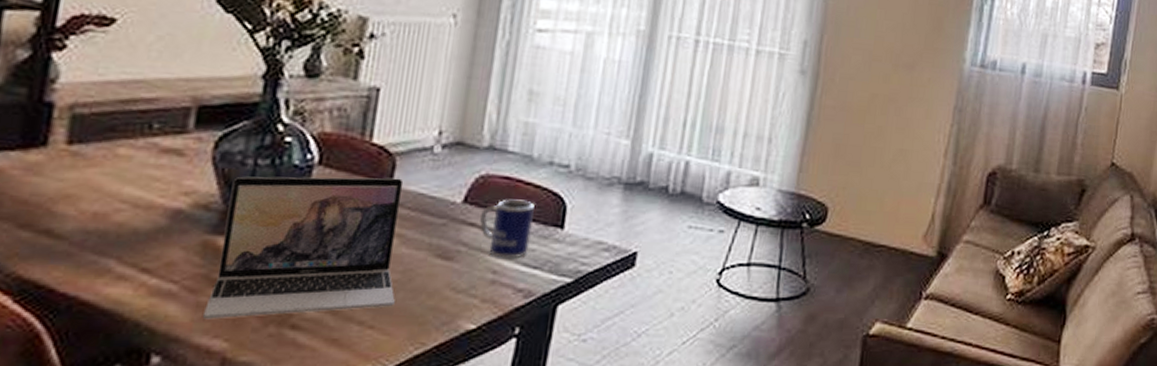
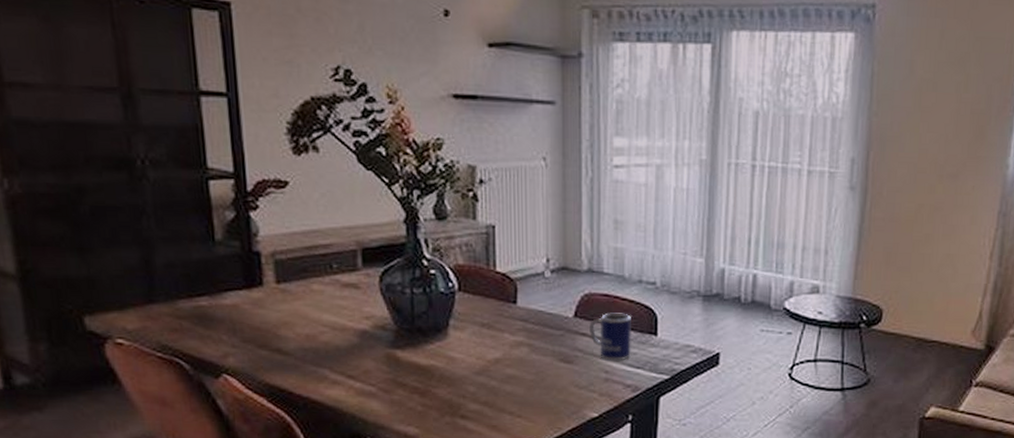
laptop: present [203,176,404,320] -> none [397,299,534,412]

